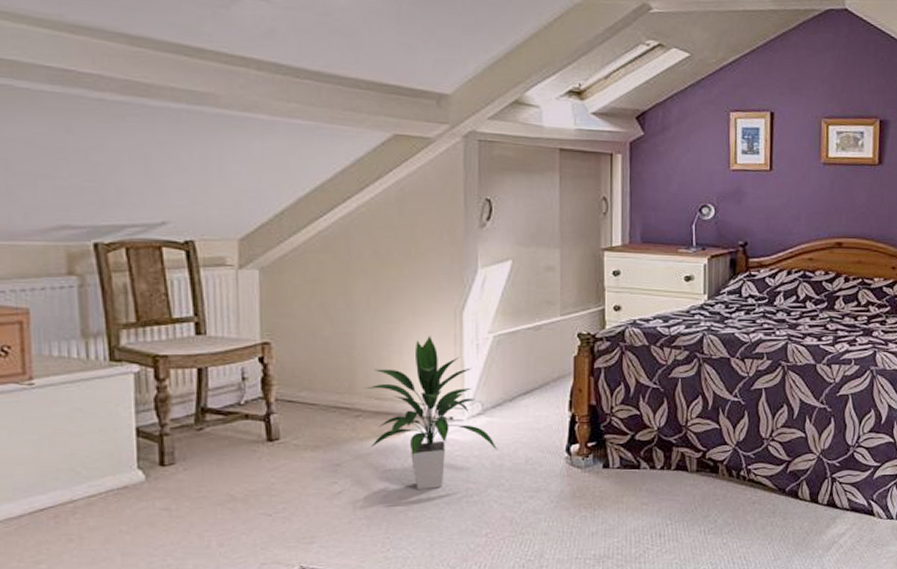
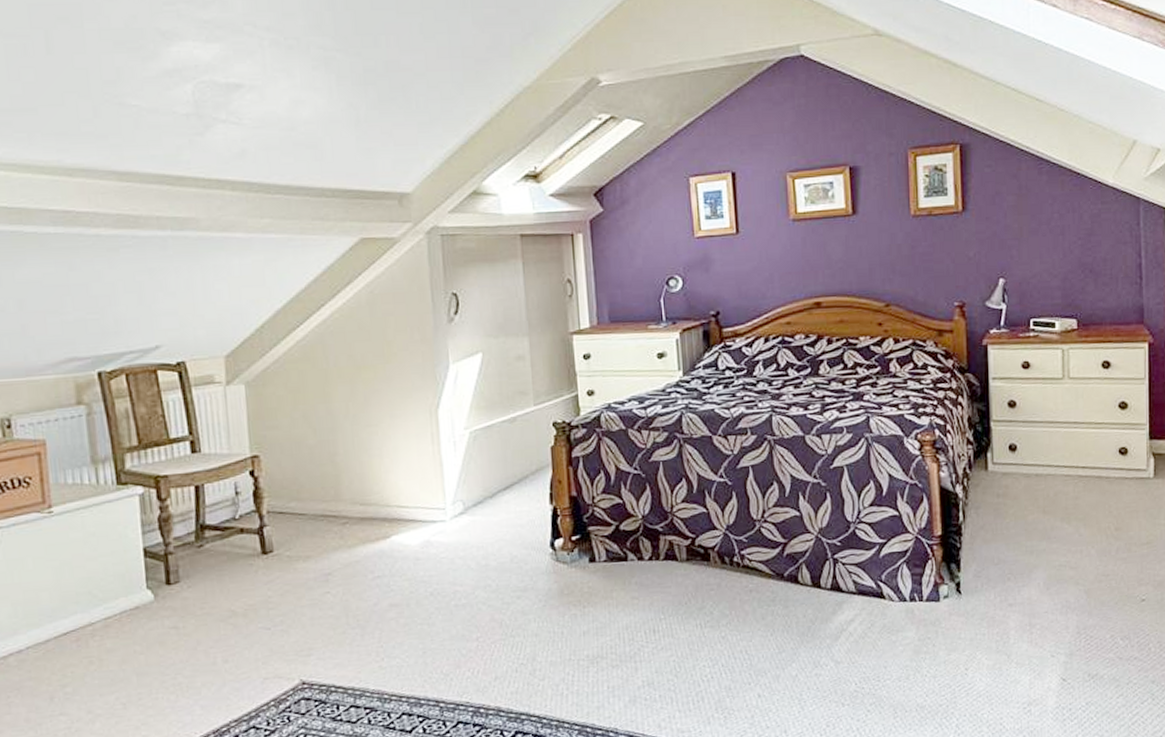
indoor plant: present [363,336,498,491] -> none [348,437,482,596]

